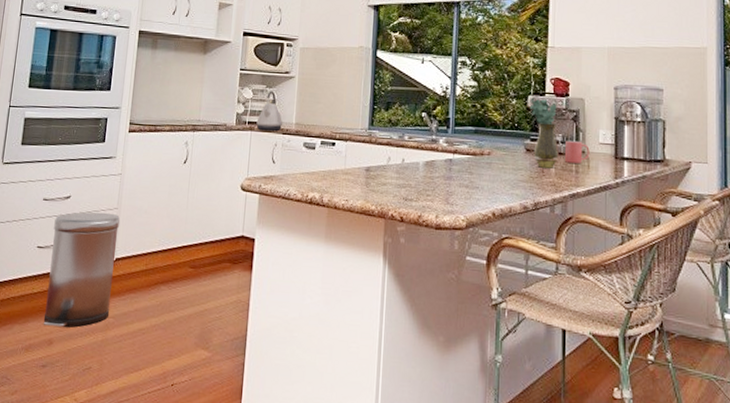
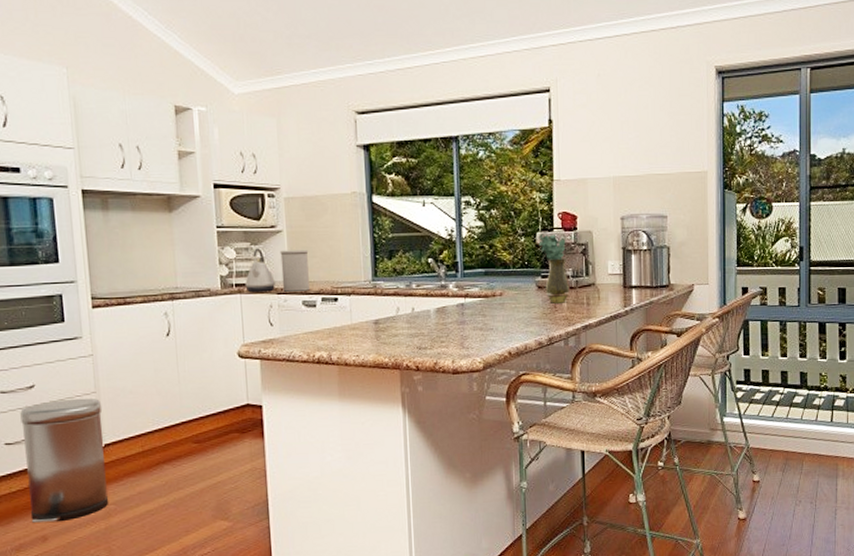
canister: none [288,94,315,134] -> present [280,250,310,292]
mug: present [564,140,590,163] -> none [575,273,600,296]

